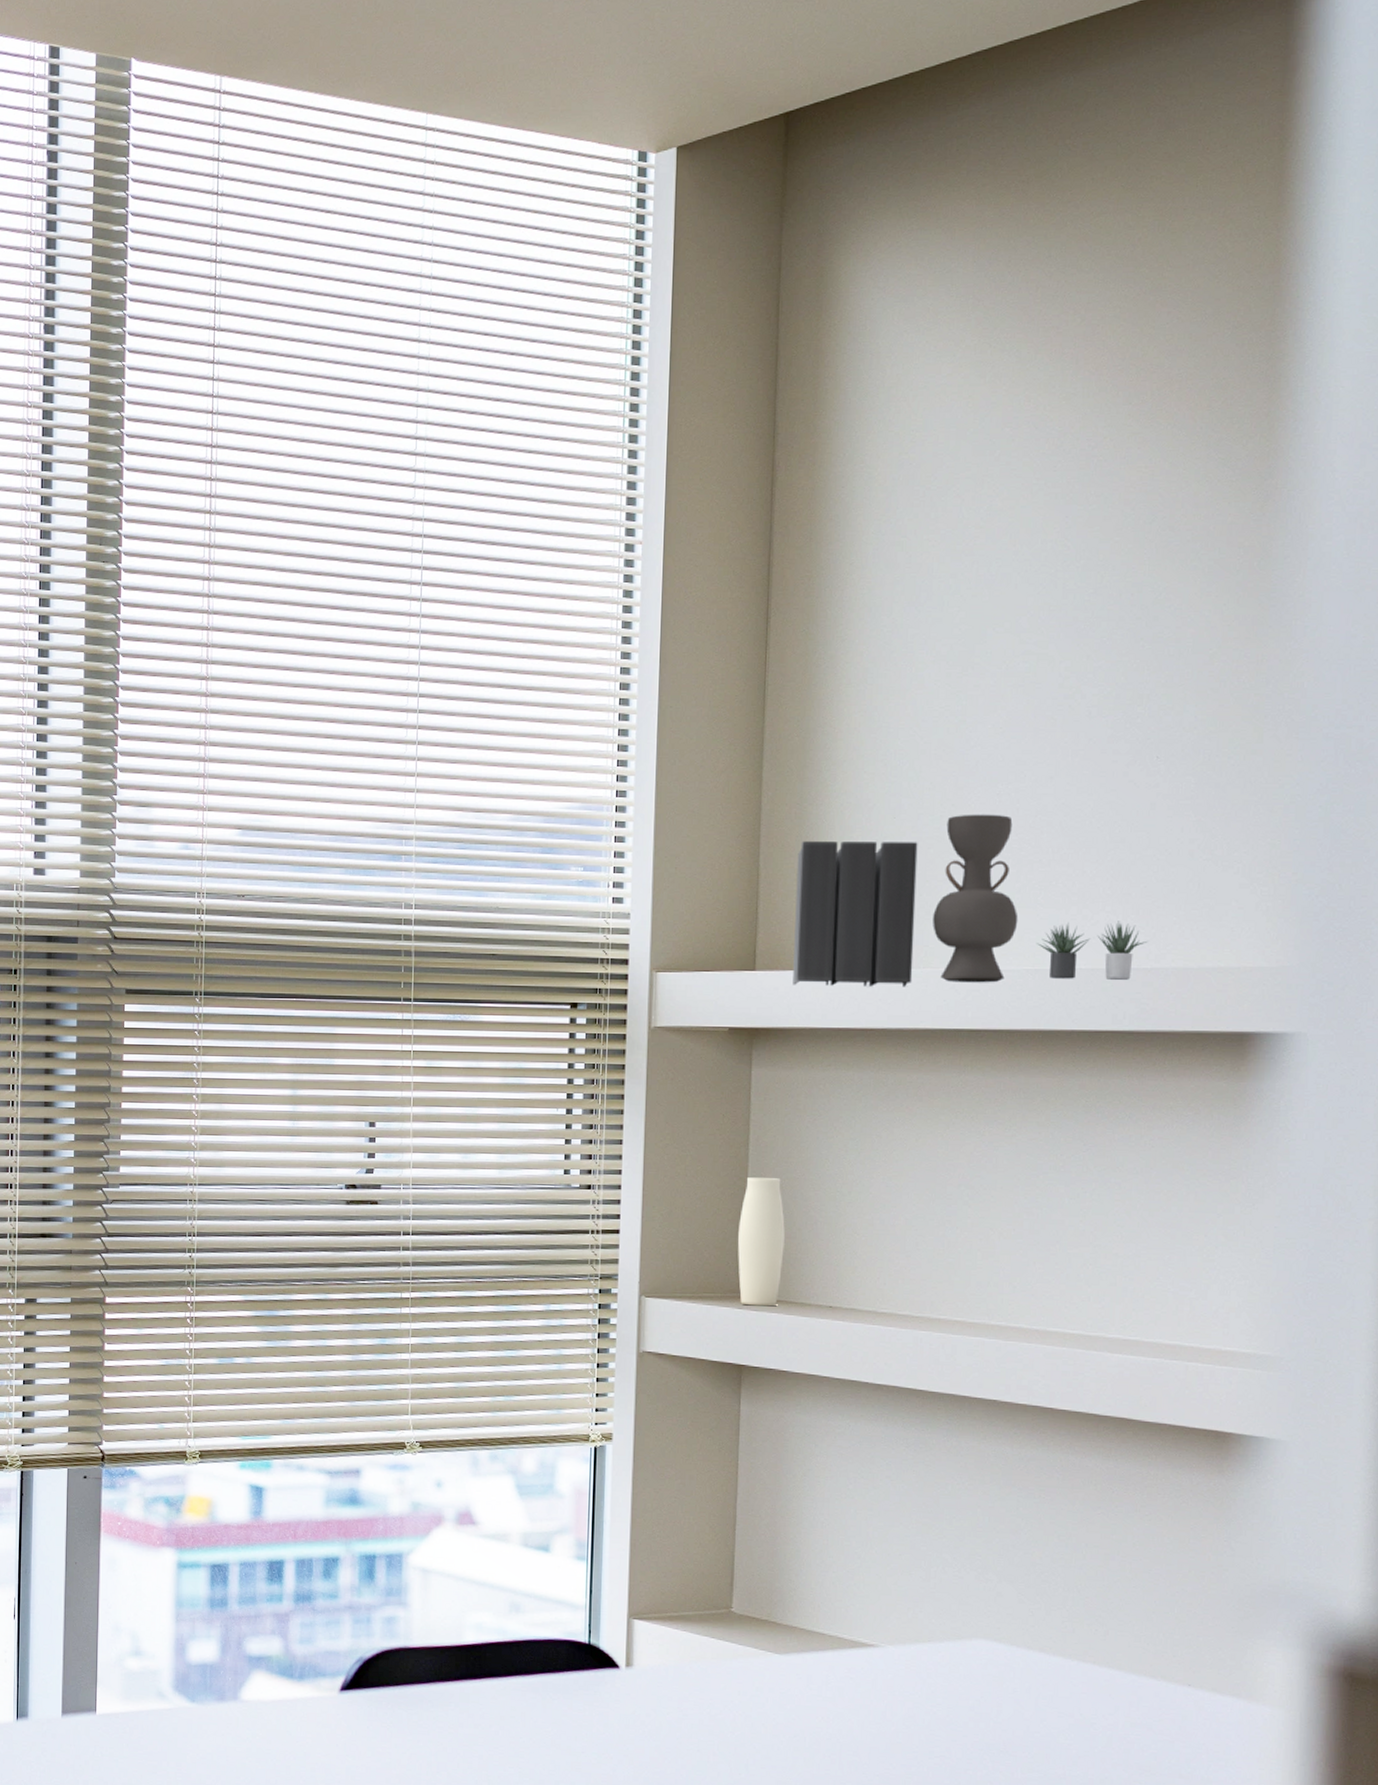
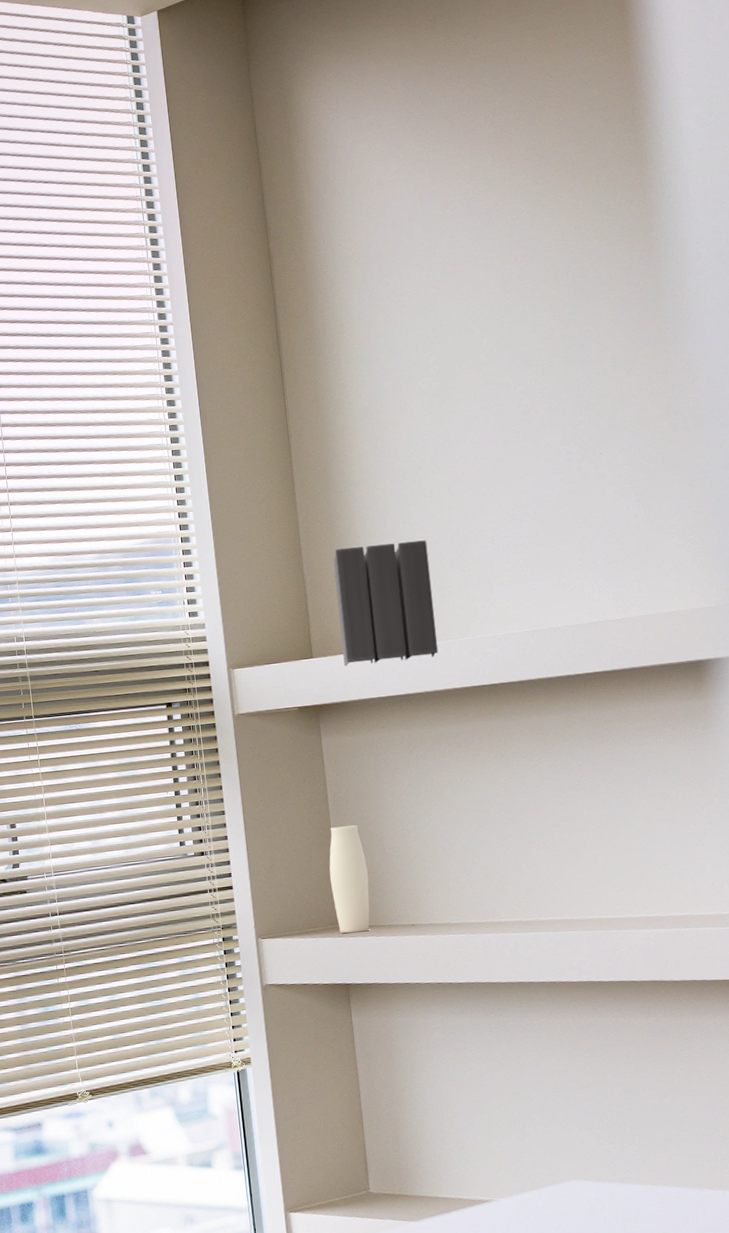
decorative vase: present [933,814,1019,983] -> none [447,511,514,649]
succulent plant: present [1037,921,1148,980] -> none [531,584,616,636]

